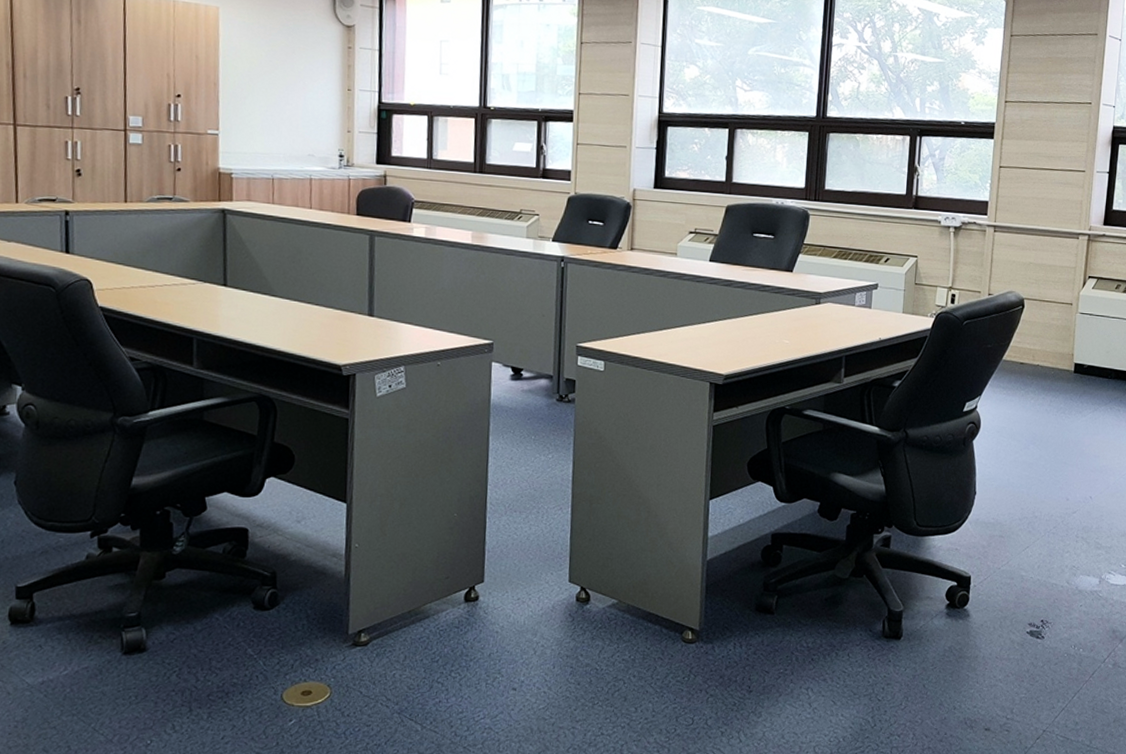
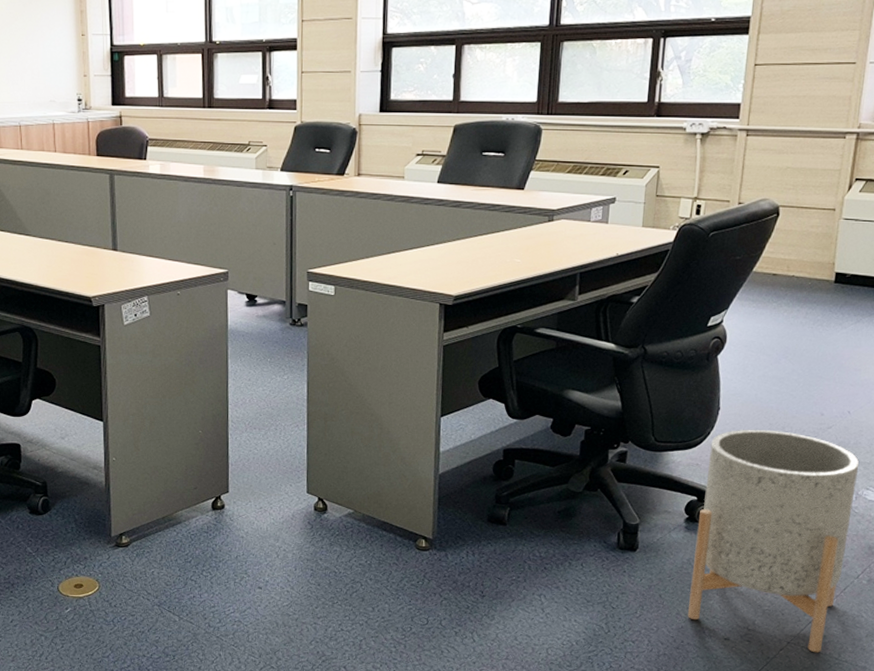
planter: none [950,513,1102,741] -> present [687,429,860,653]

